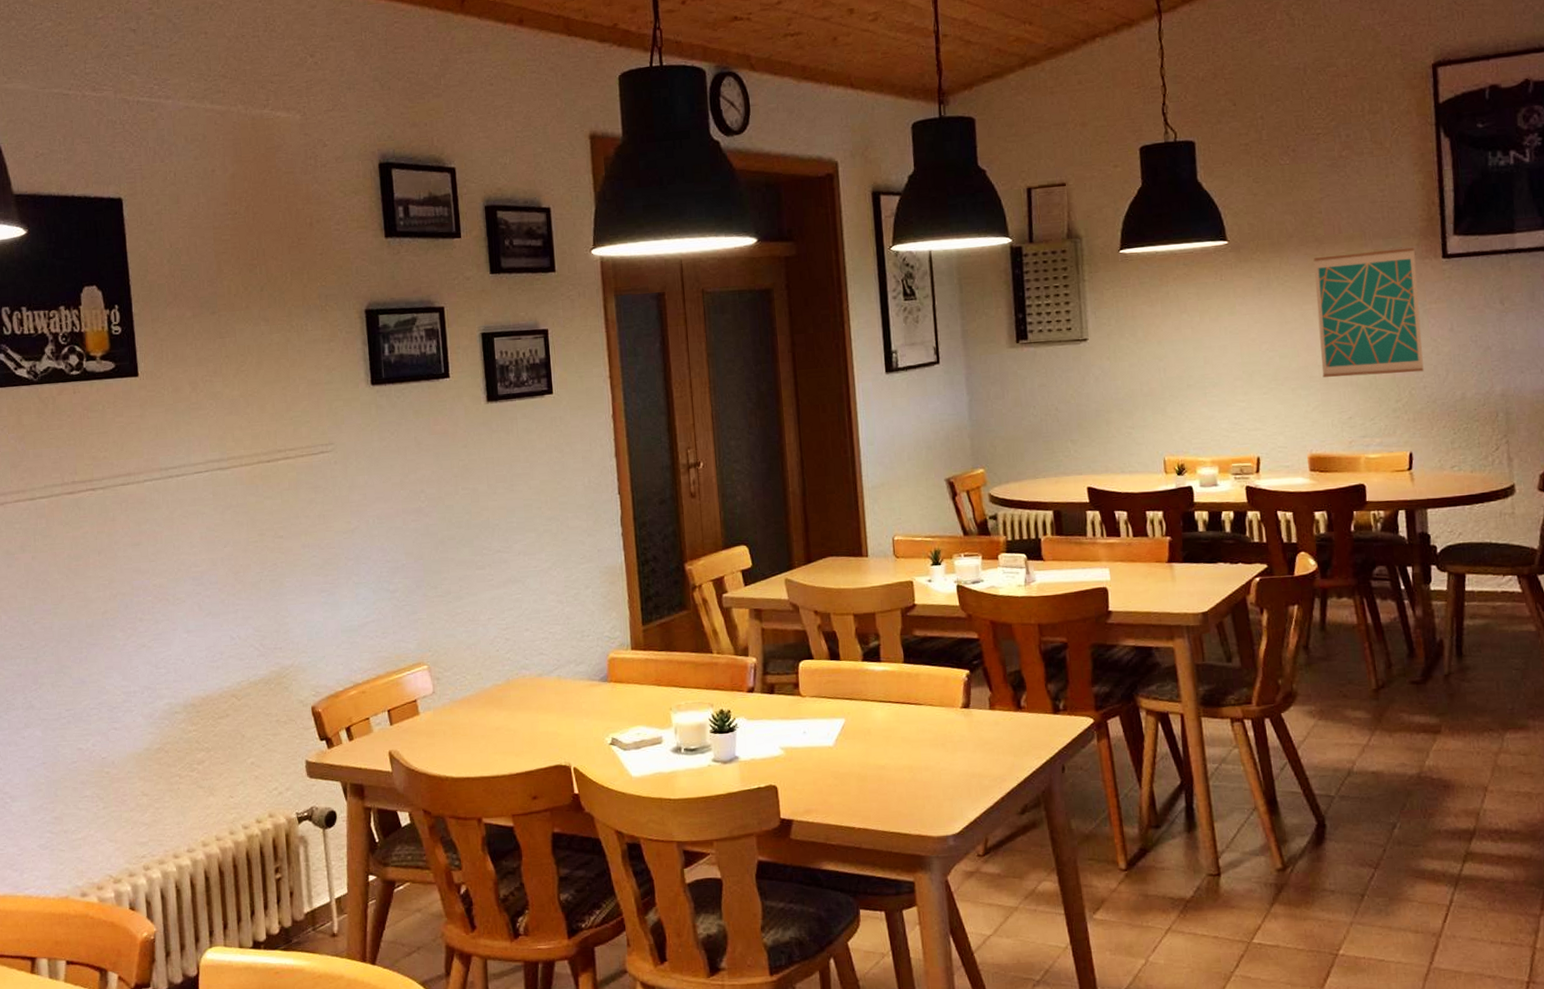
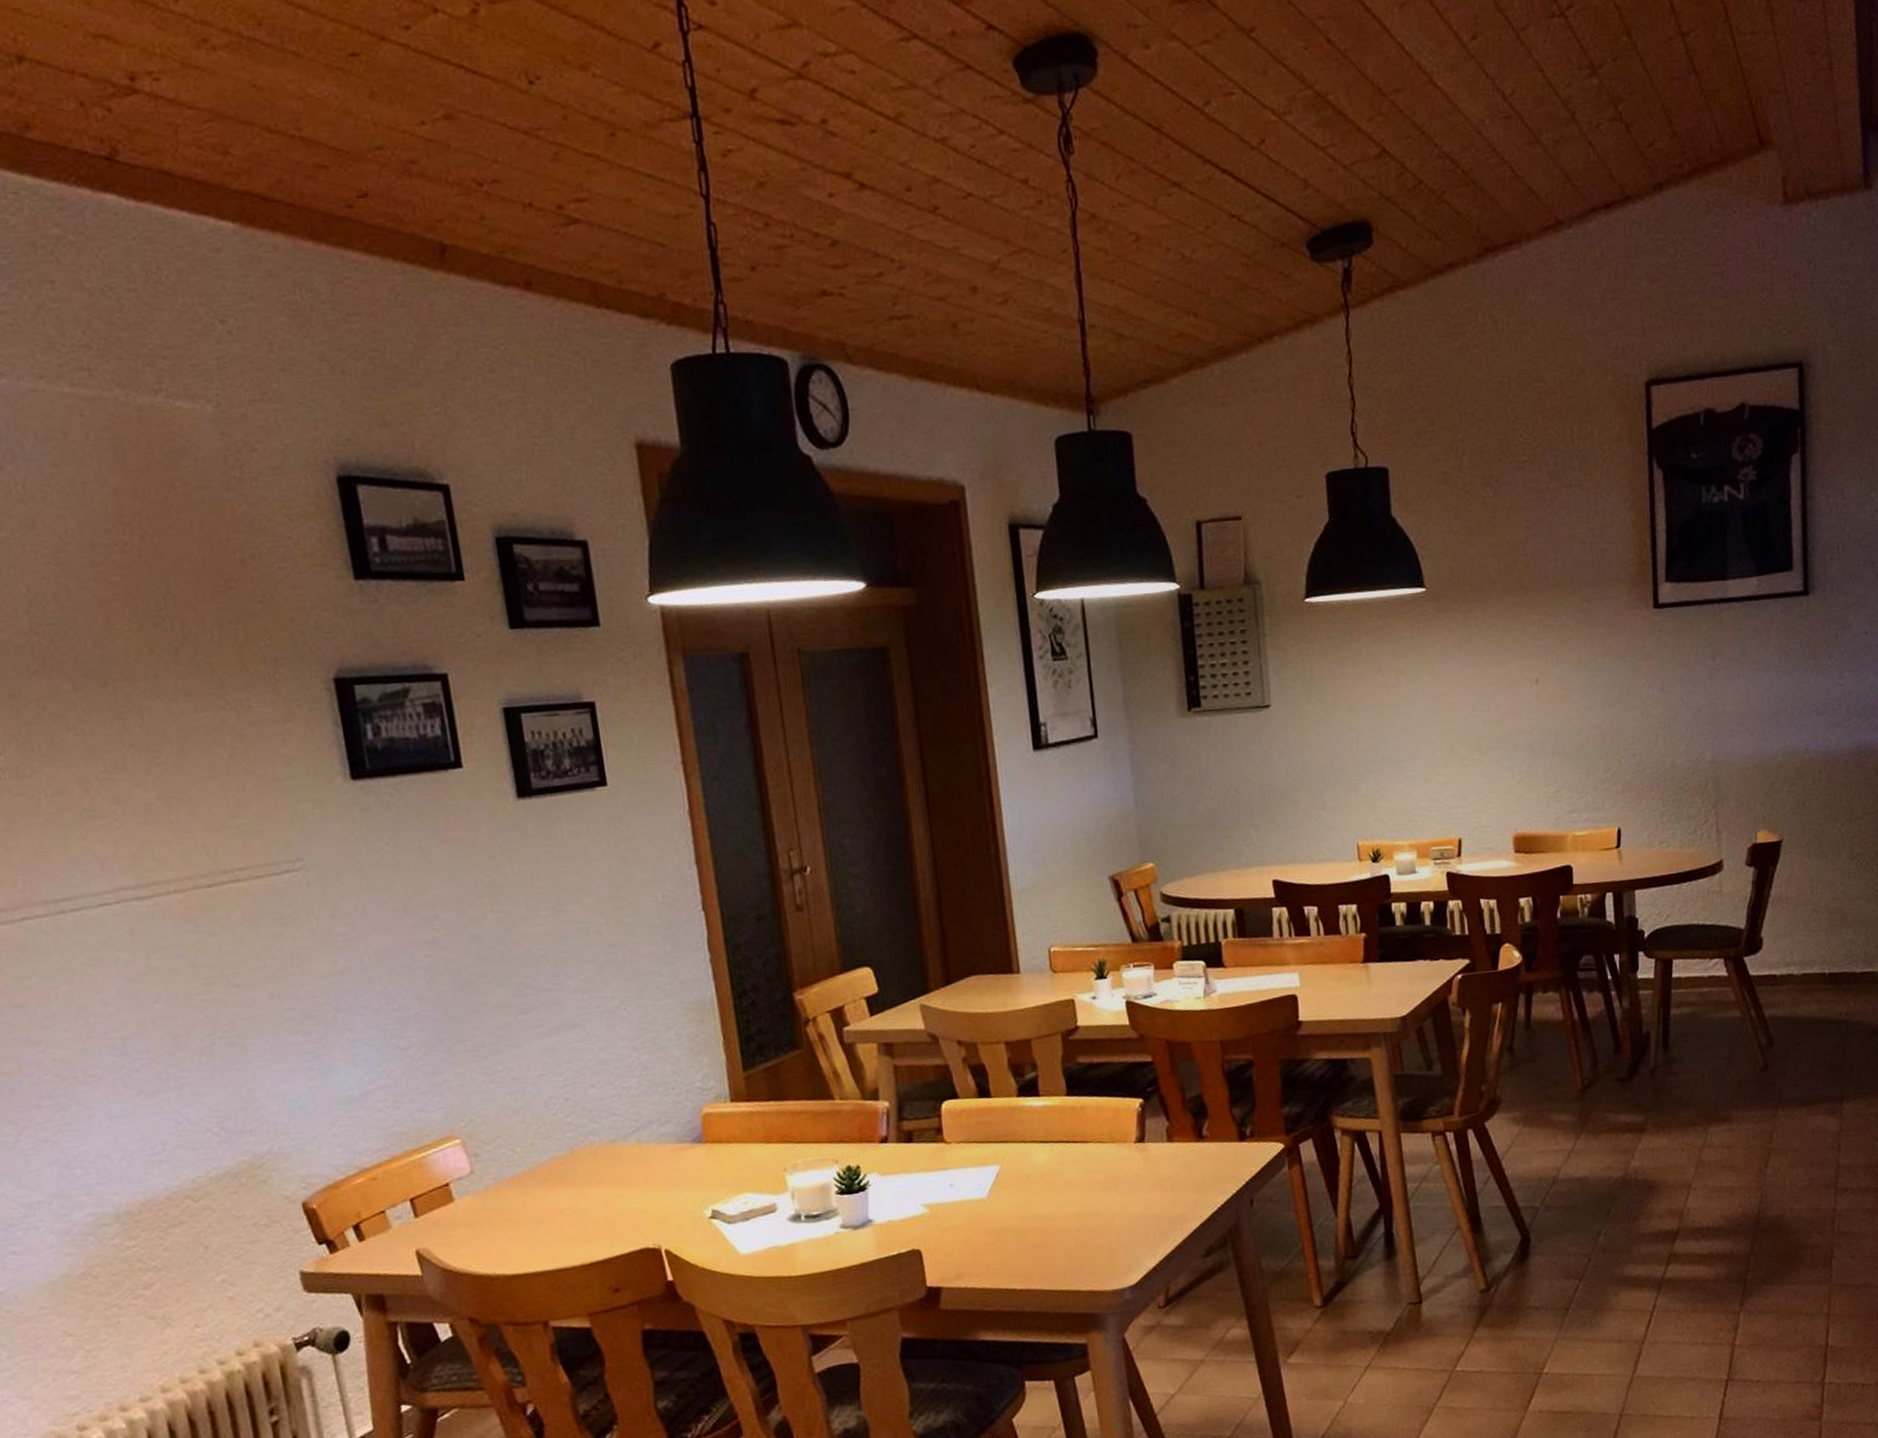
wall art: present [1313,247,1424,378] -> none [1518,596,1633,746]

